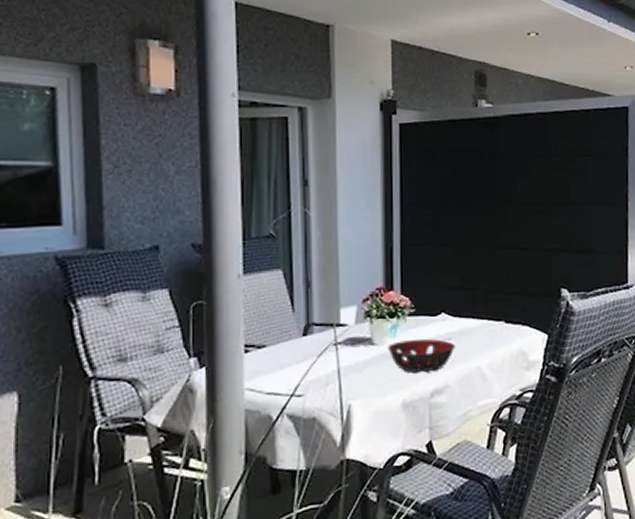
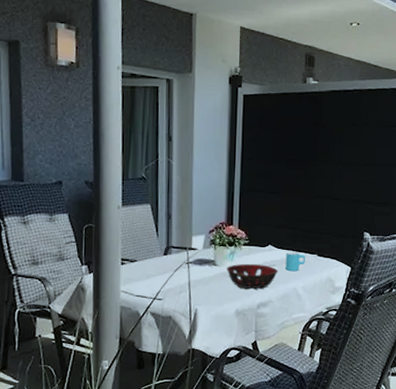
cup: none [464,319,489,346] -> present [285,251,305,272]

